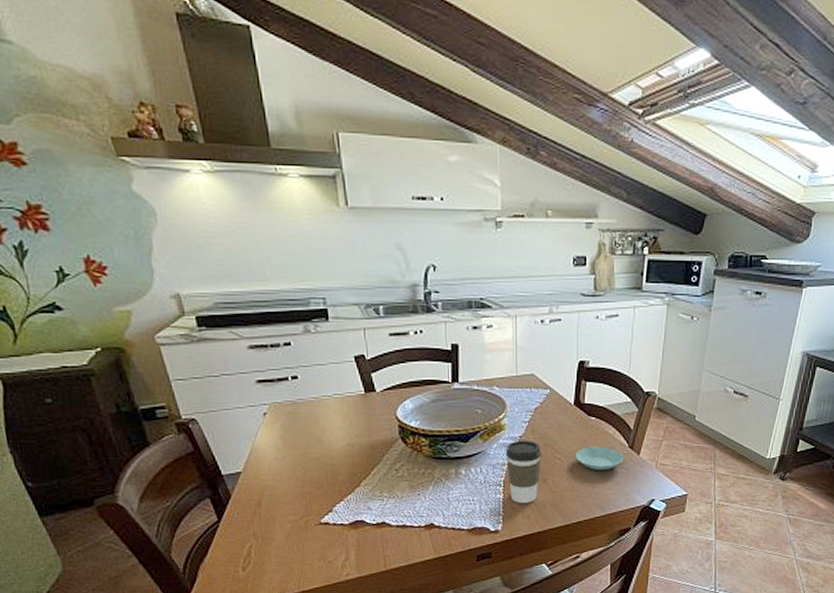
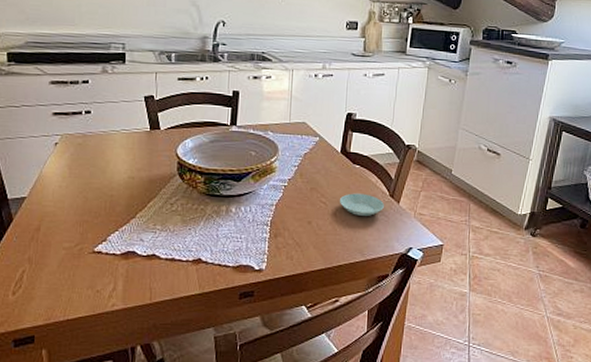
coffee cup: present [505,440,542,503] -> none [274,182,309,244]

